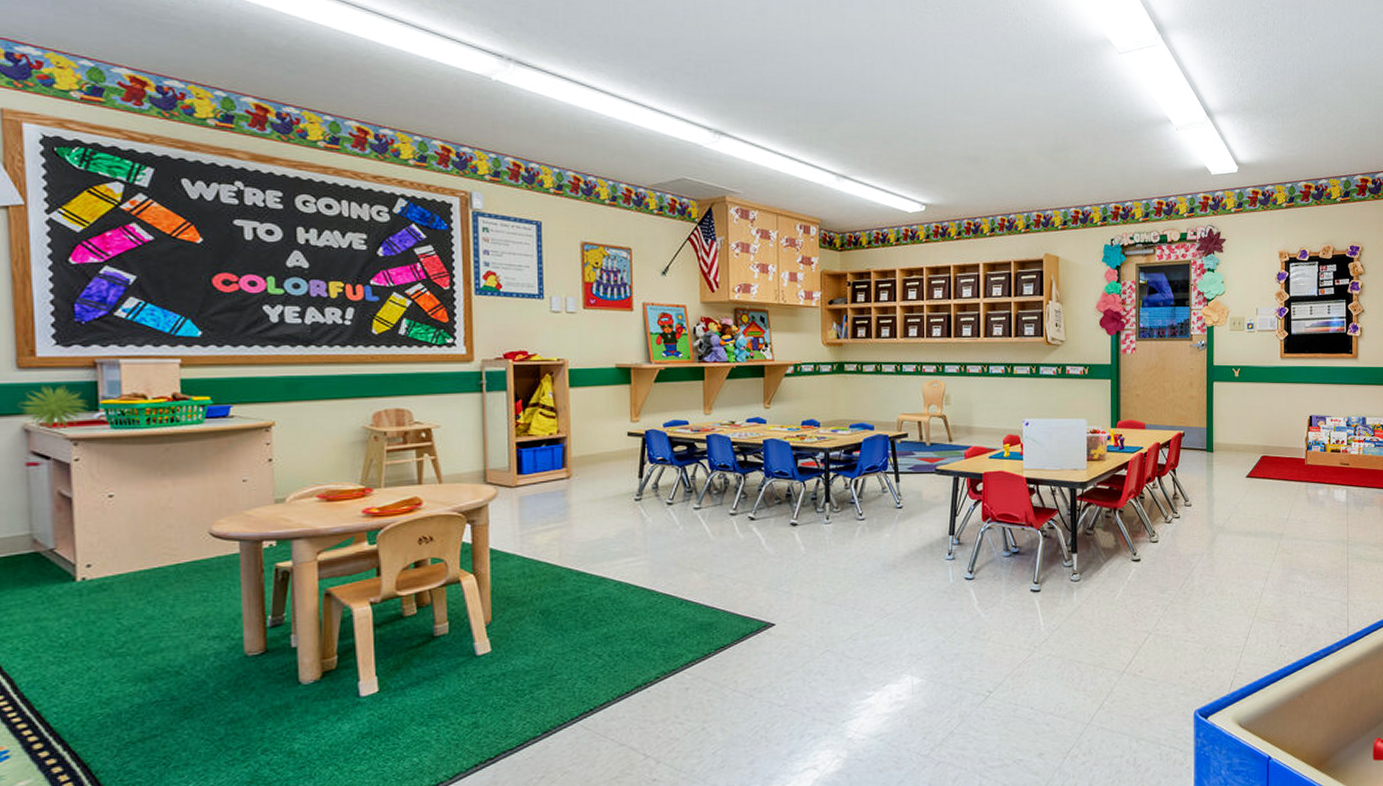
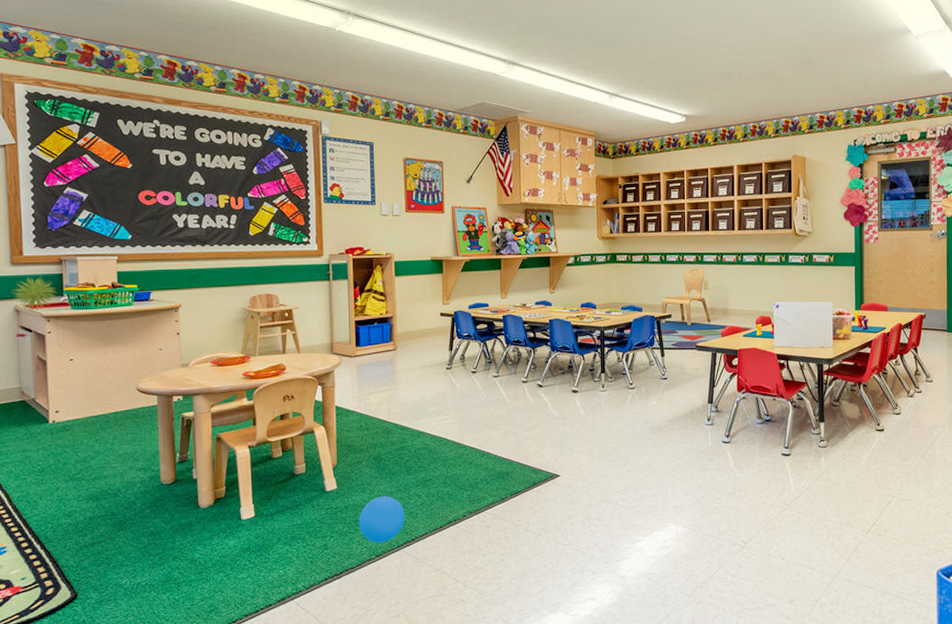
ball: none [520,658,581,716] -> present [359,496,405,543]

